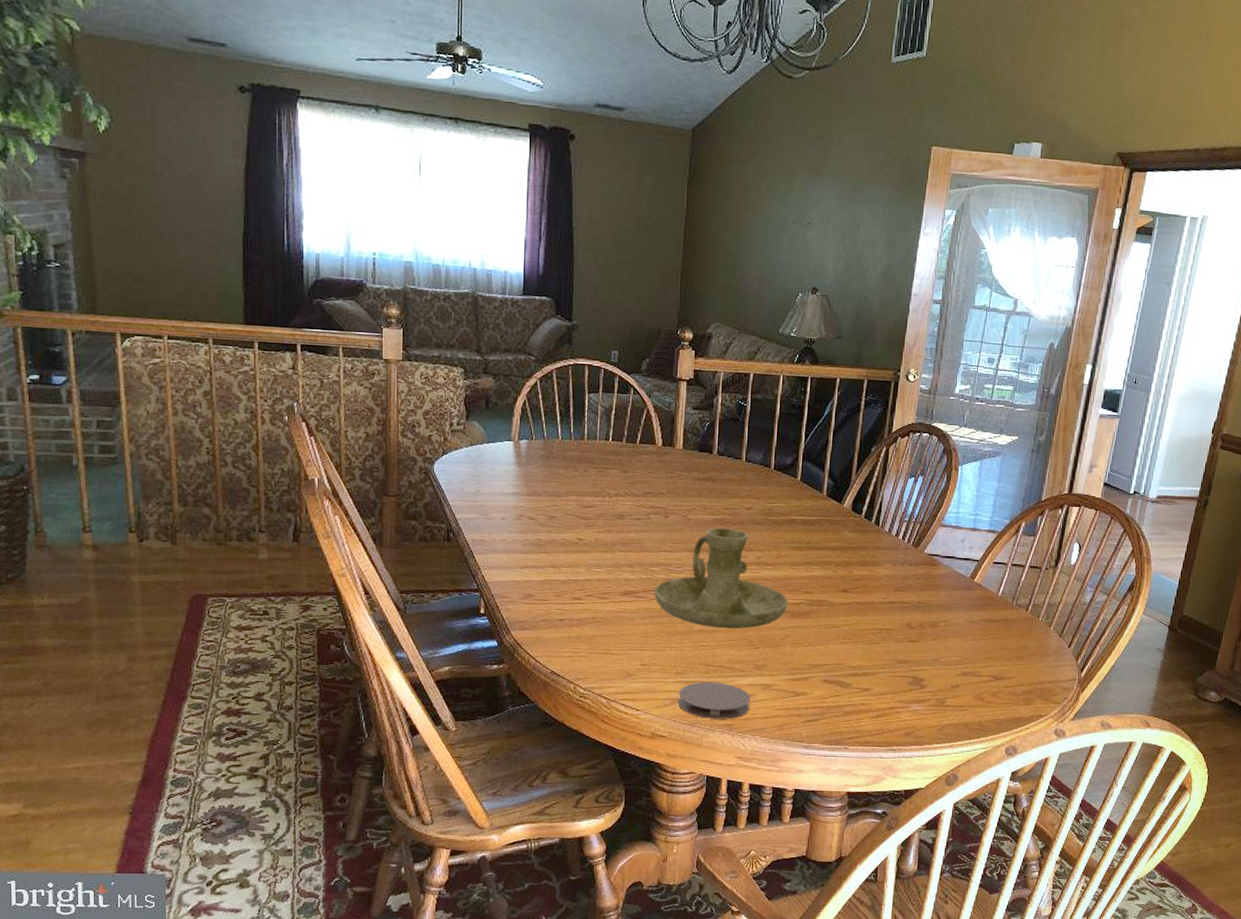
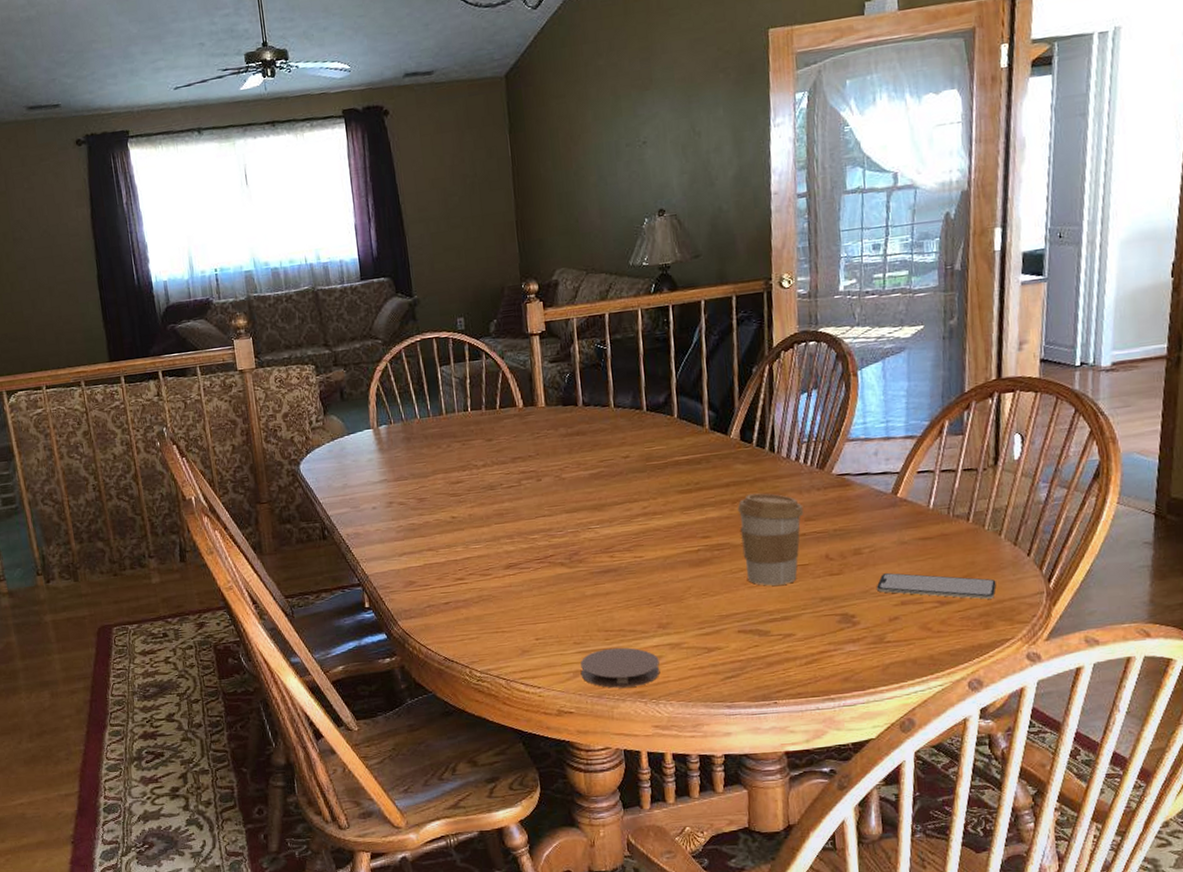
candle holder: present [654,528,788,629] -> none [538,481,685,590]
coffee cup: none [838,560,896,644] -> present [737,493,804,586]
smartphone: none [944,646,1041,680] -> present [876,573,996,599]

